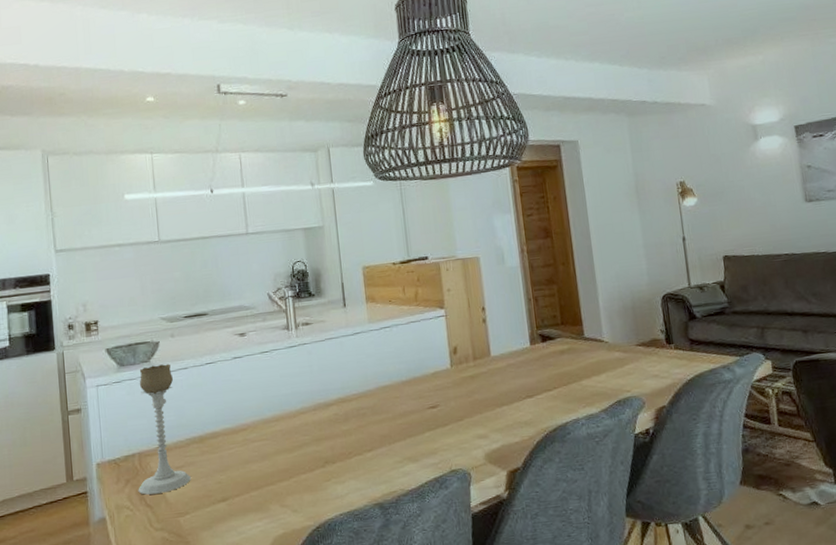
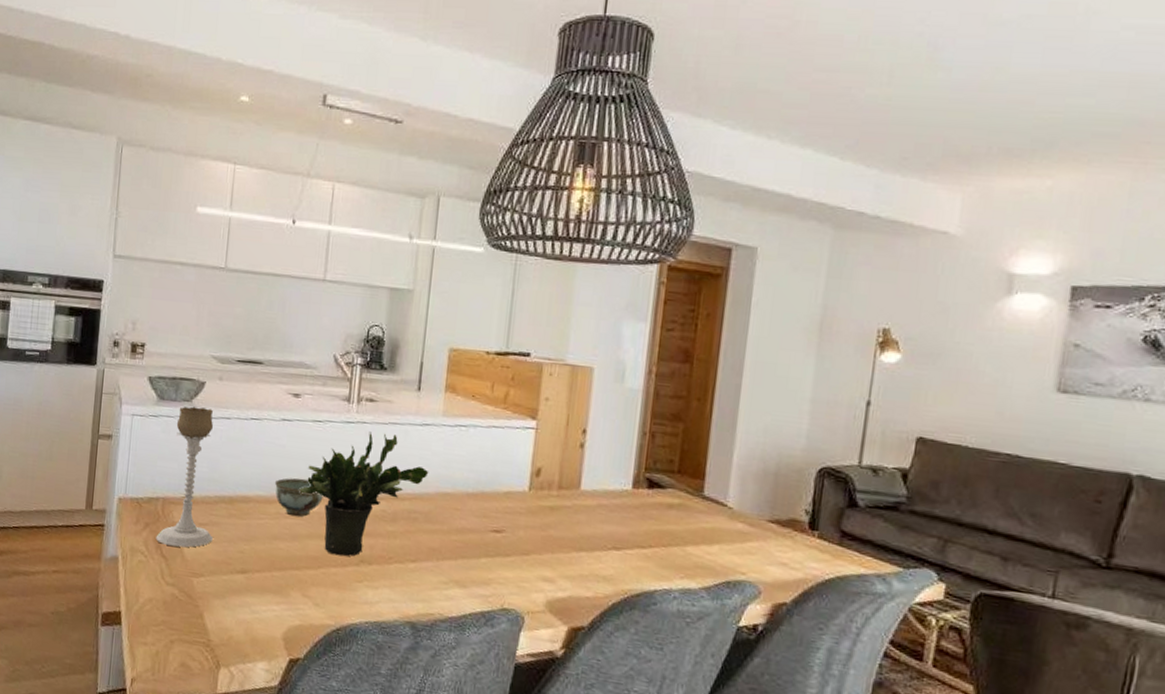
bowl: none [237,403,282,439] -> present [274,478,323,517]
potted plant: none [260,347,367,464] -> present [299,431,429,557]

